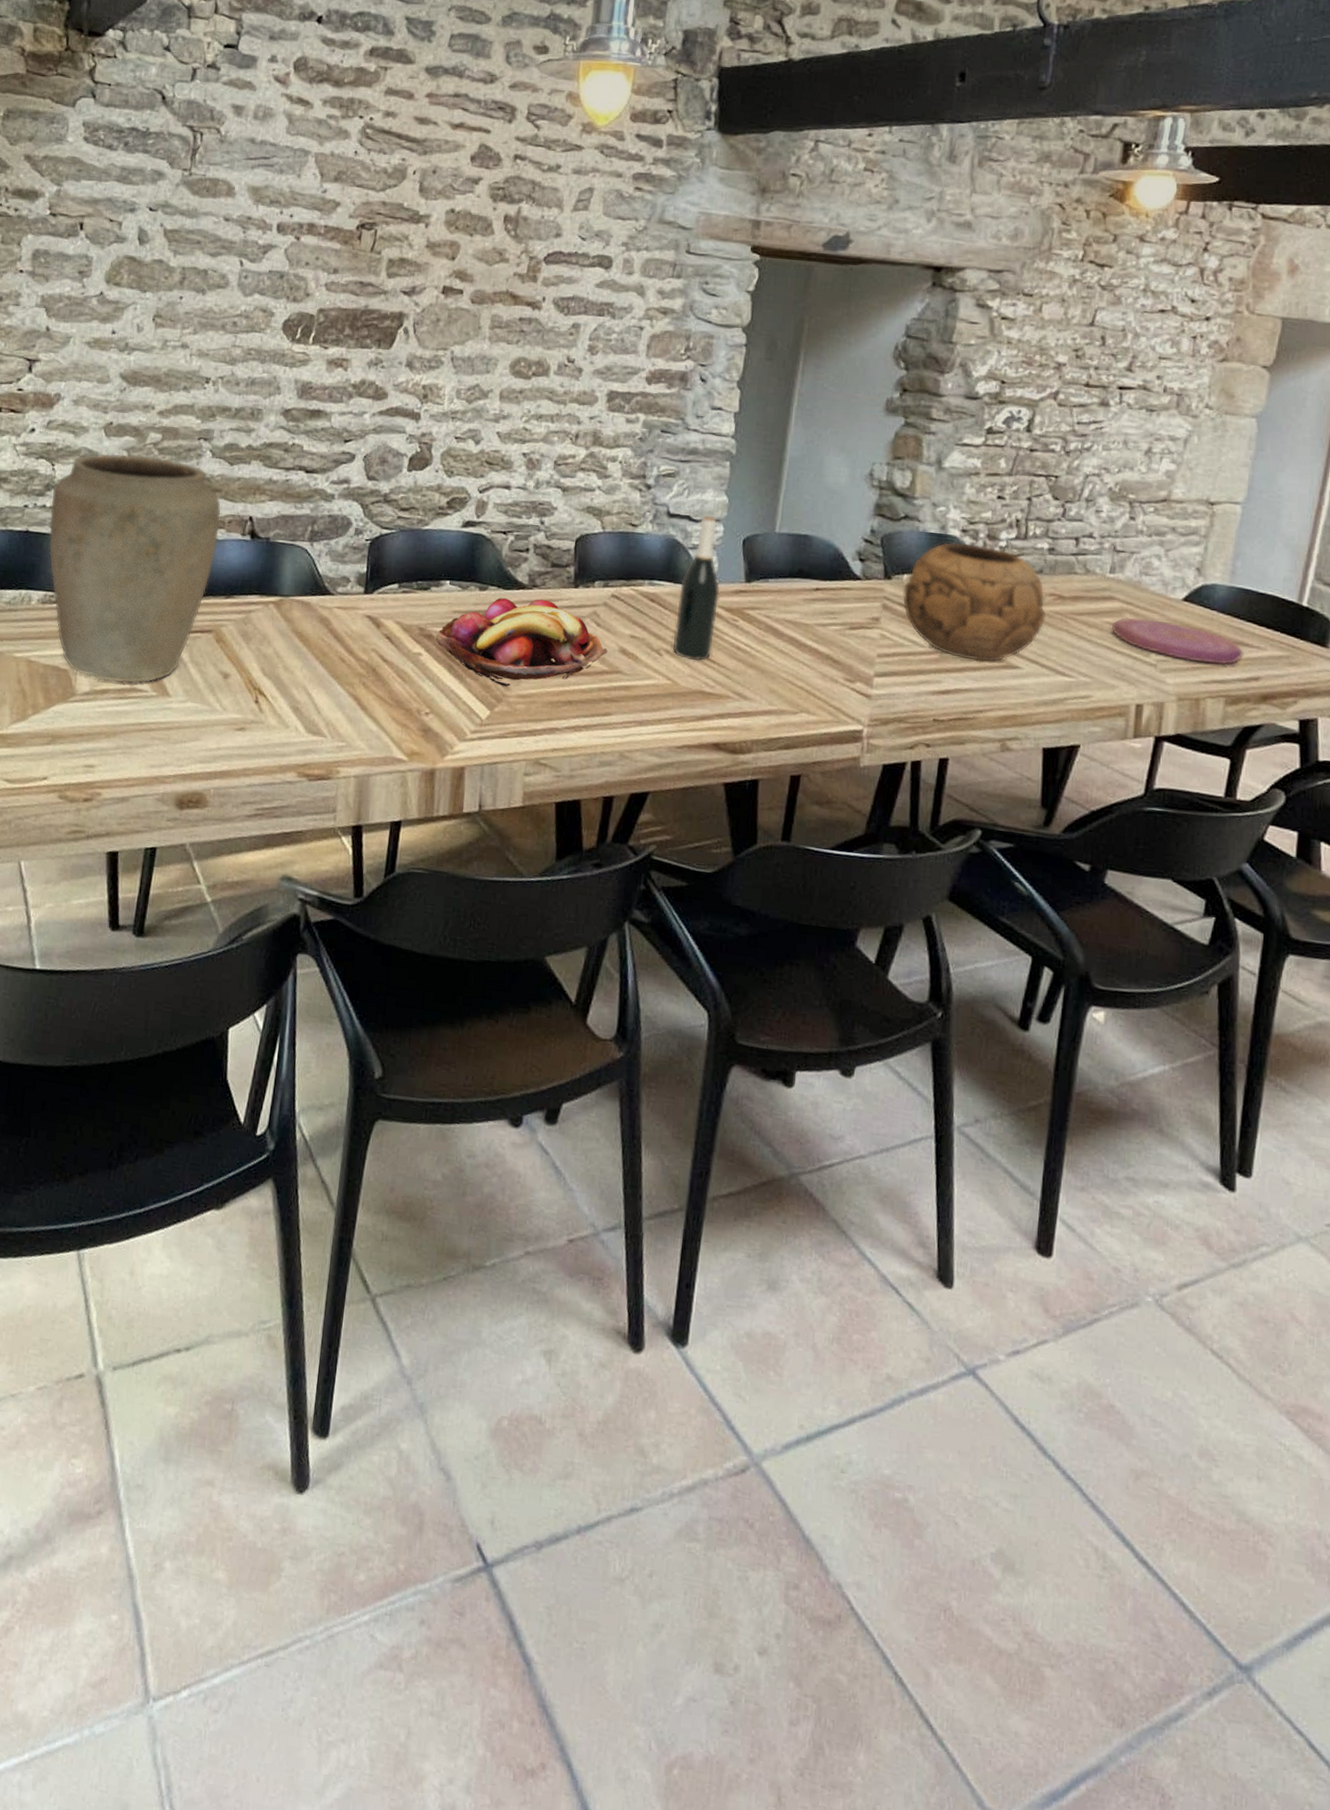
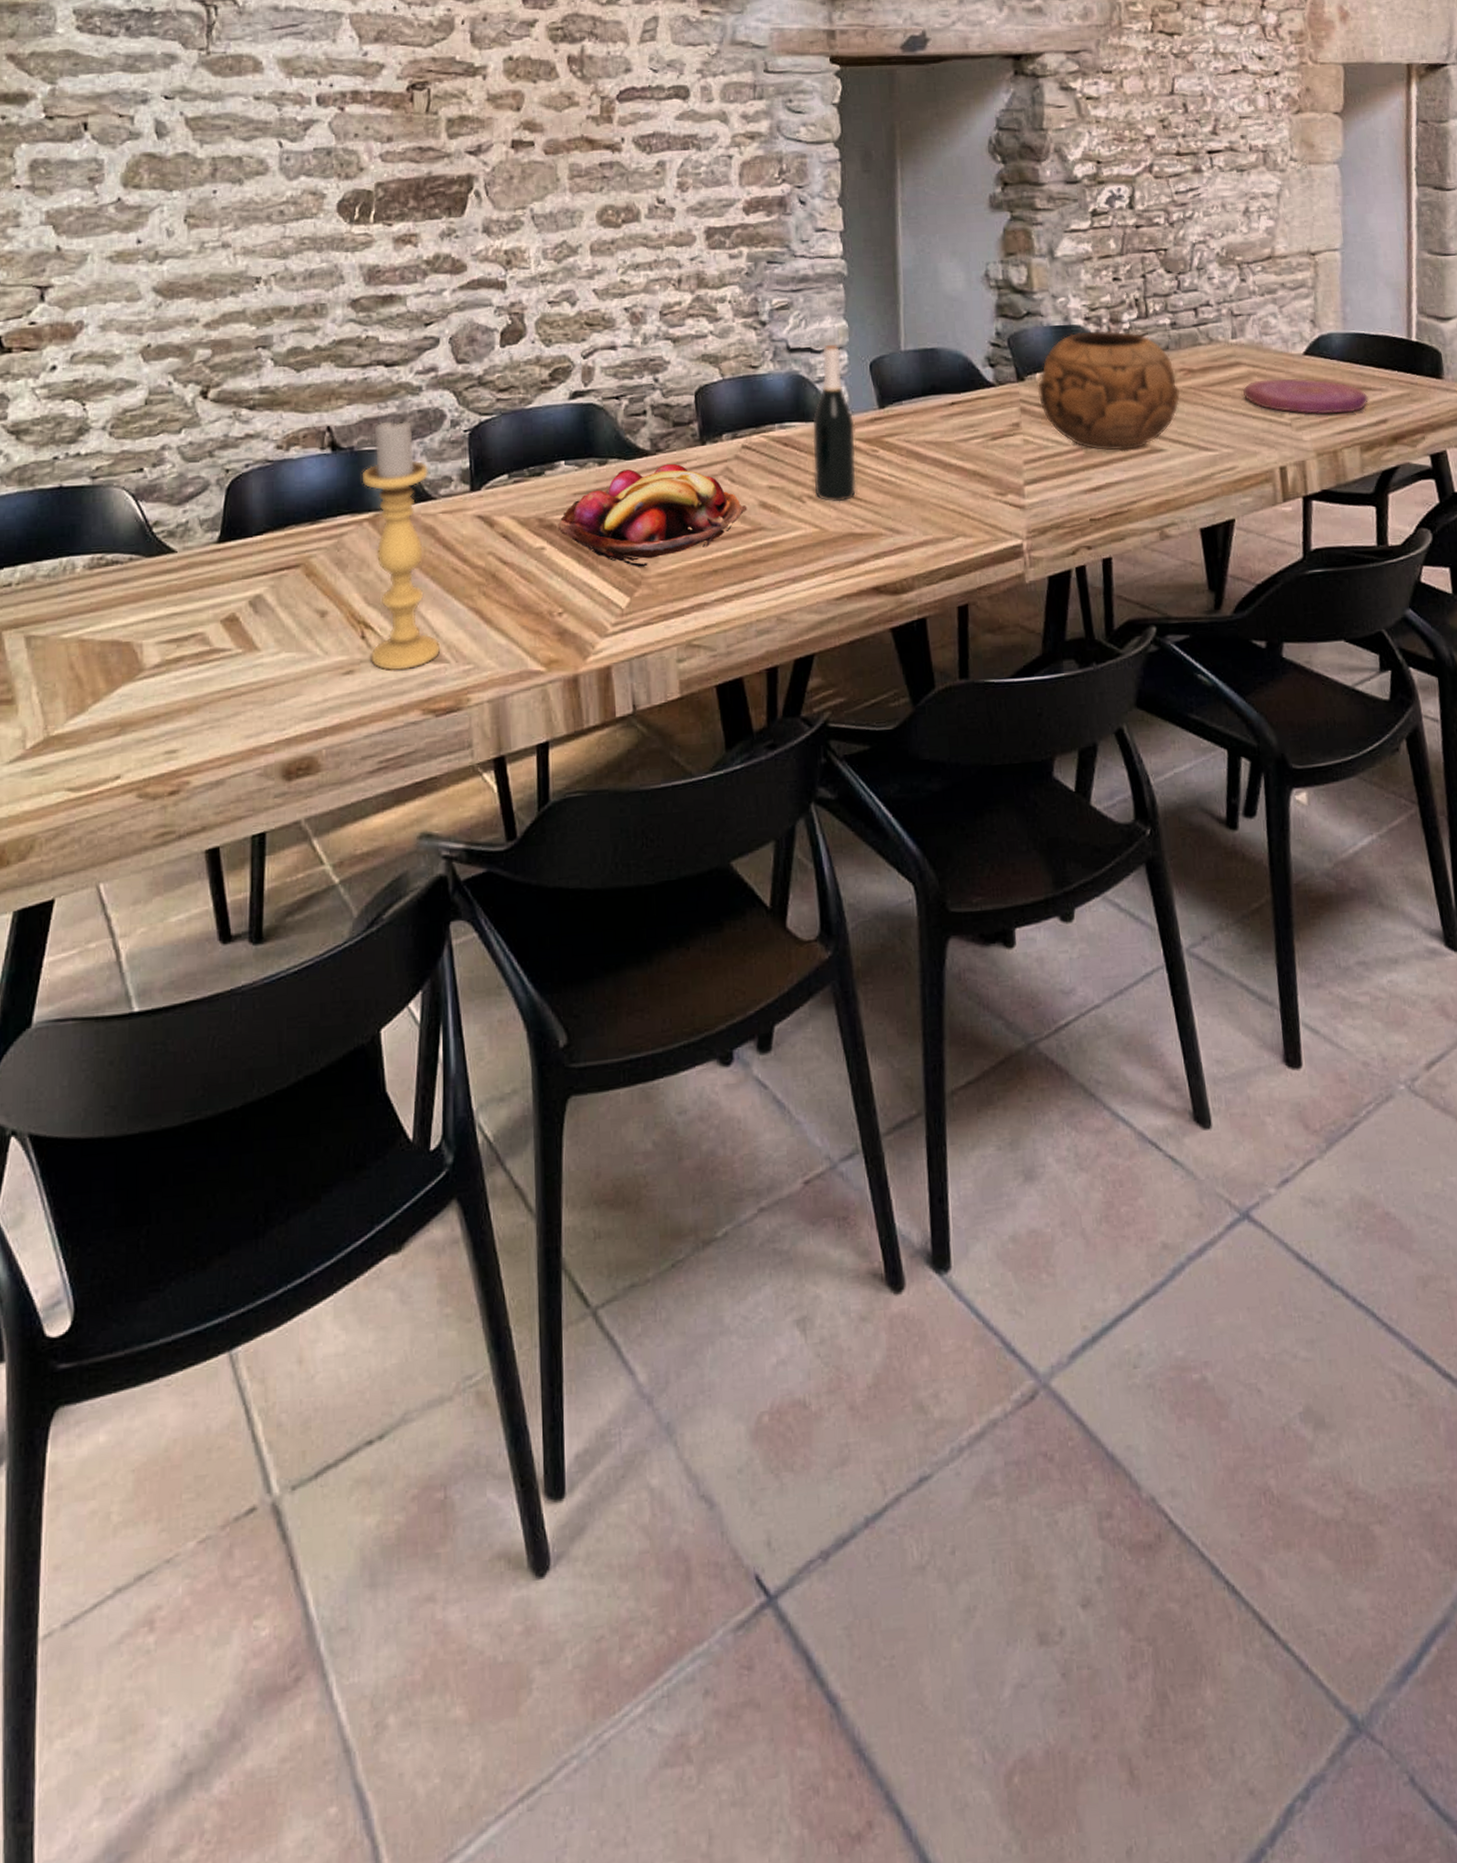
vase: present [49,453,222,683] -> none [86,376,293,647]
candle holder: none [260,519,331,737] -> present [362,418,441,672]

